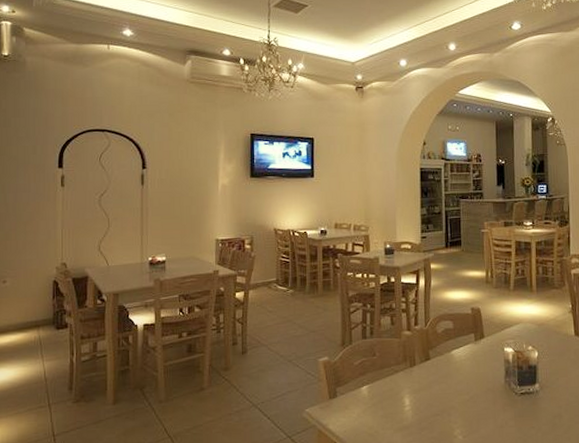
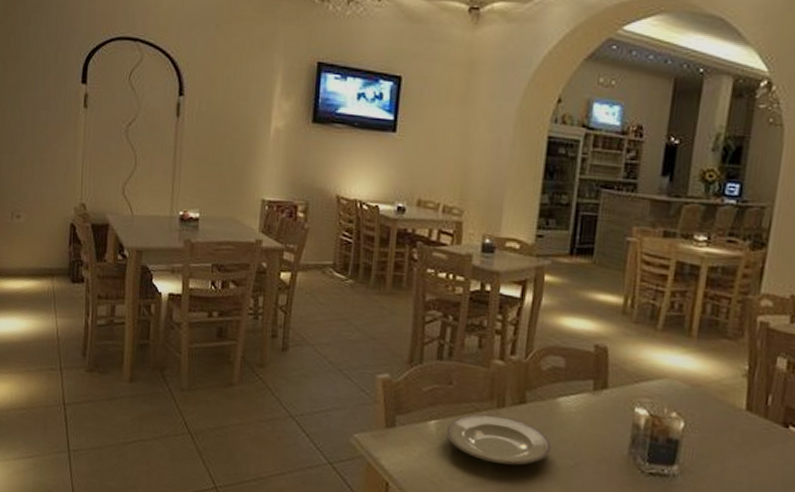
plate: none [375,372,453,409] -> present [446,413,552,466]

